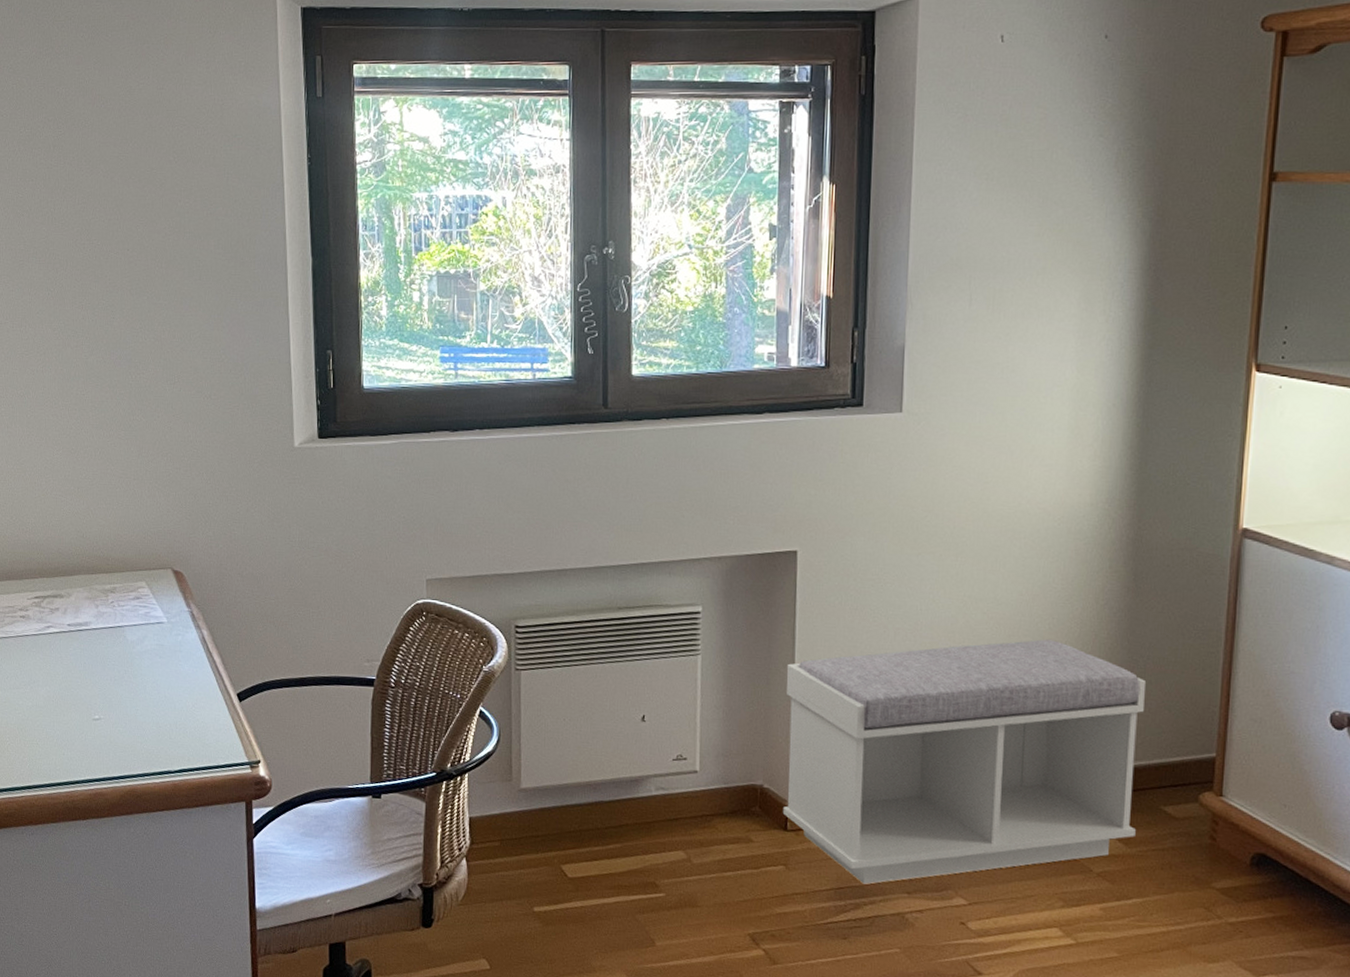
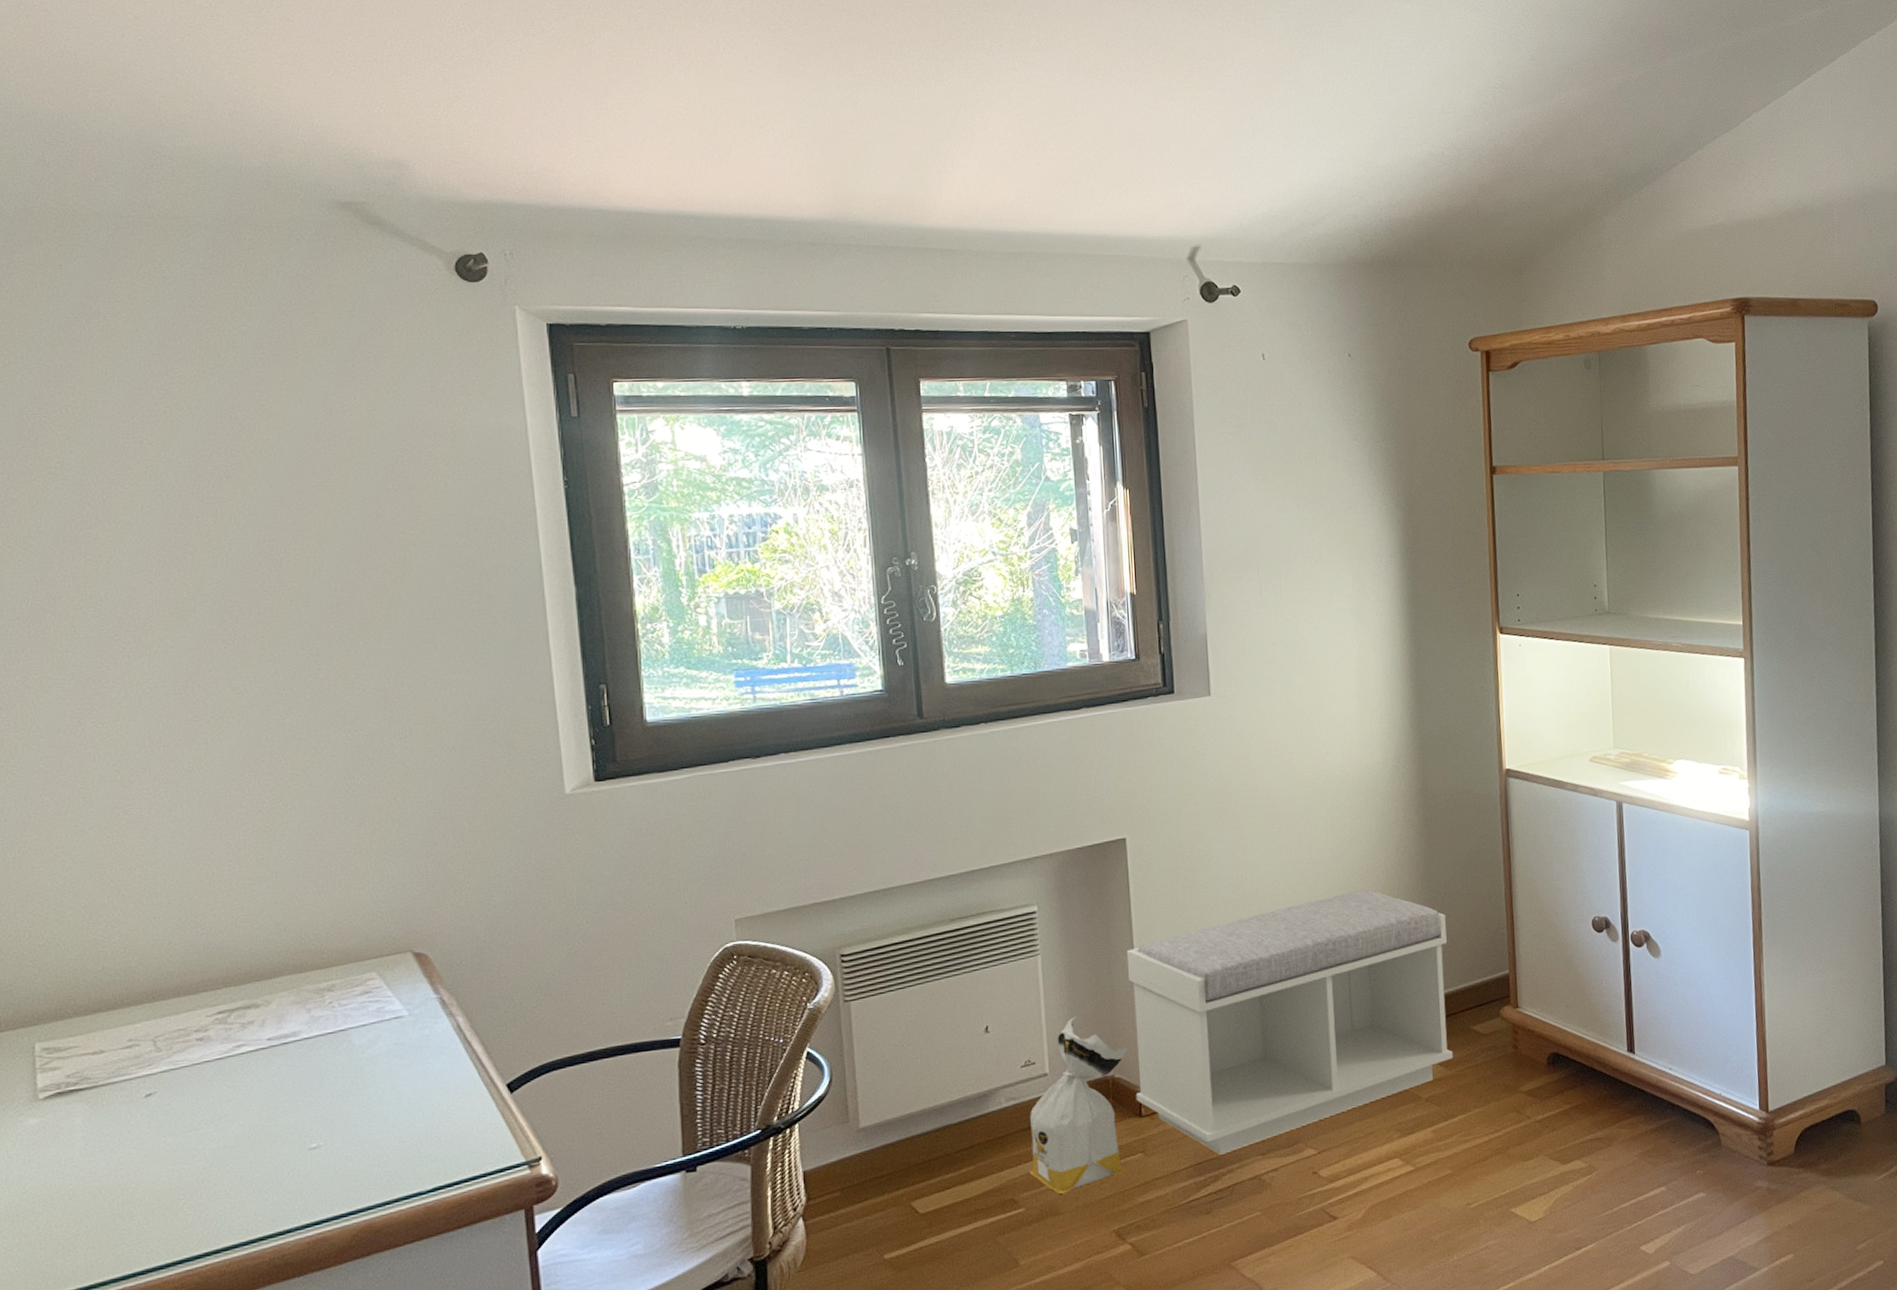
bag: none [672,721,779,888] -> present [1029,1017,1127,1194]

